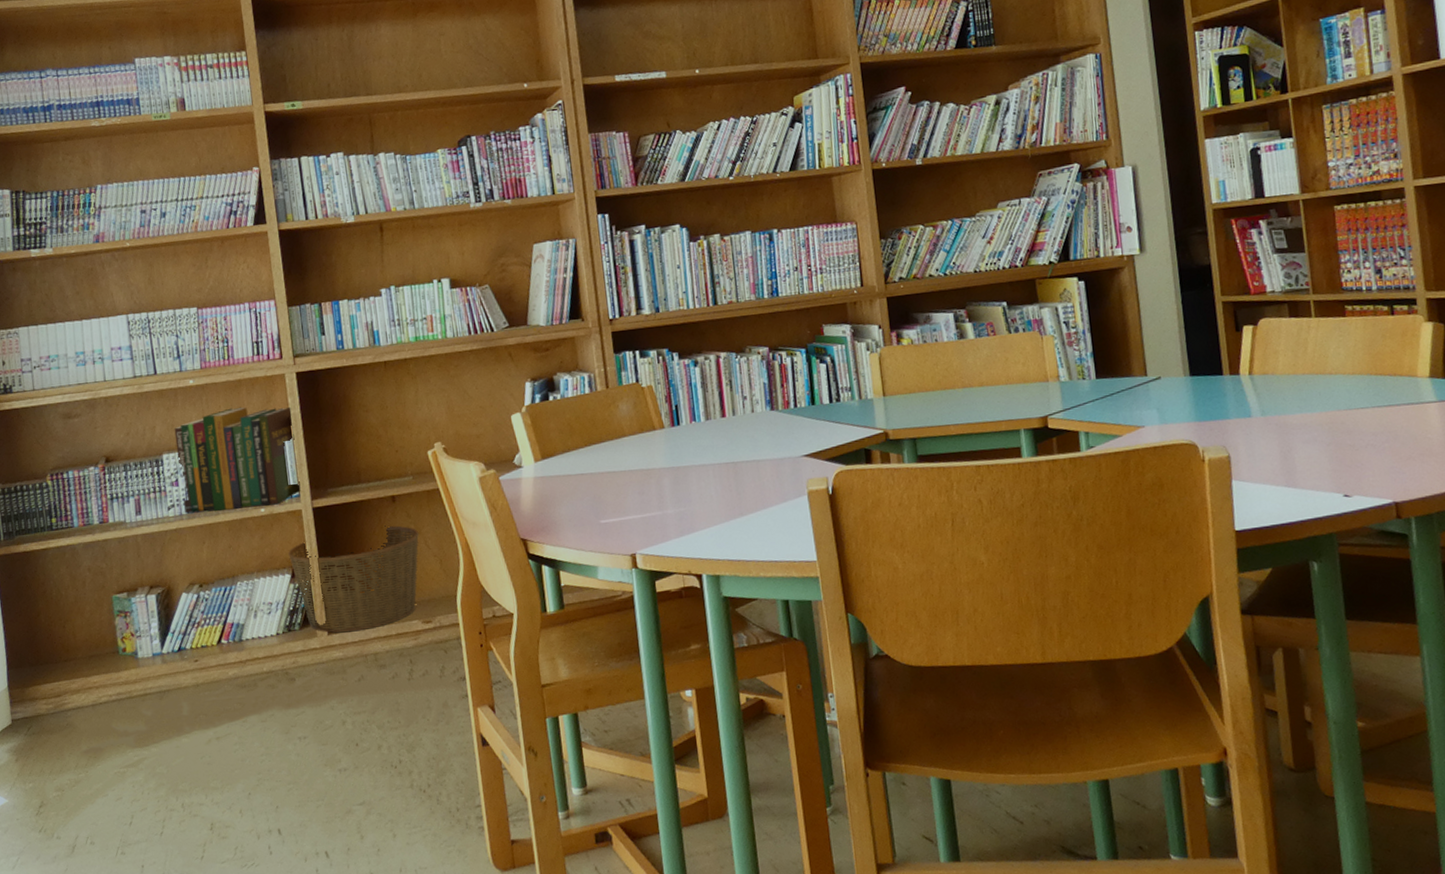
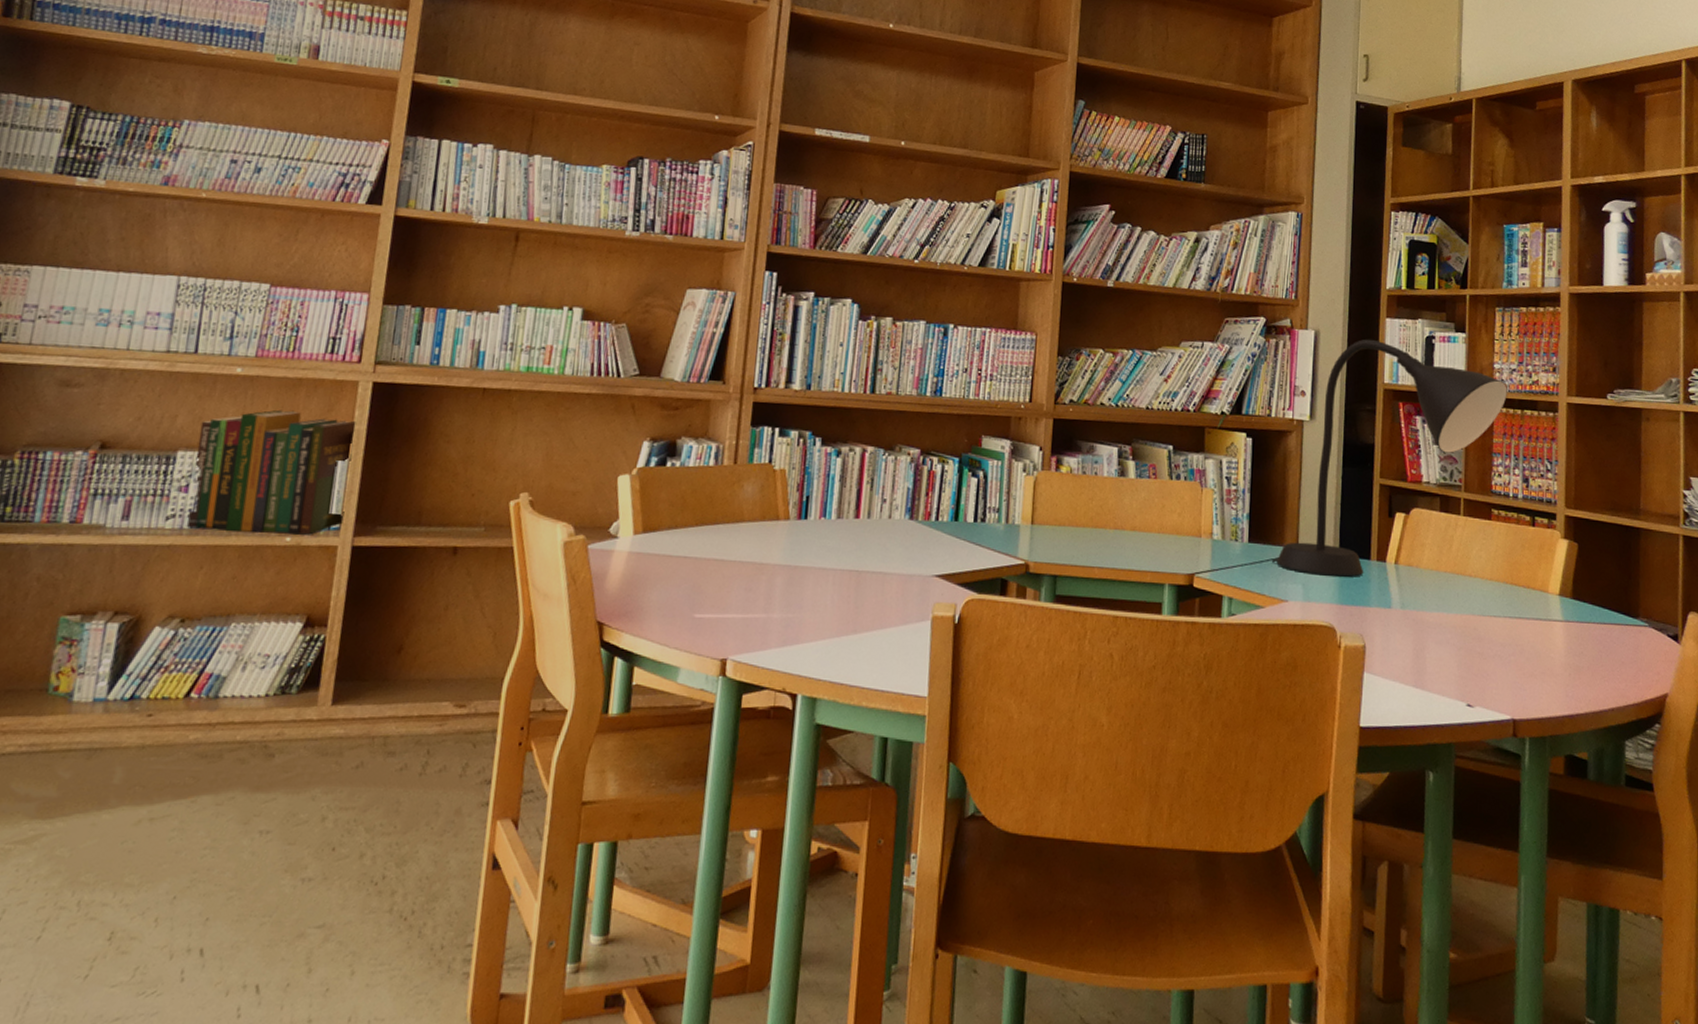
basket: present [288,526,420,633] -> none [306,583,477,706]
desk lamp: none [1122,163,1347,399] -> present [1271,339,1507,577]

